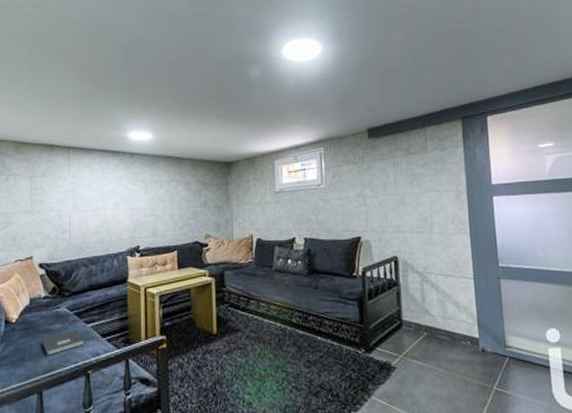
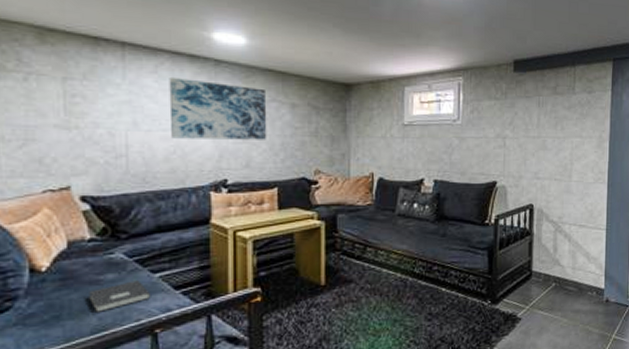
wall art: none [98,169,168,216] -> present [169,76,267,140]

